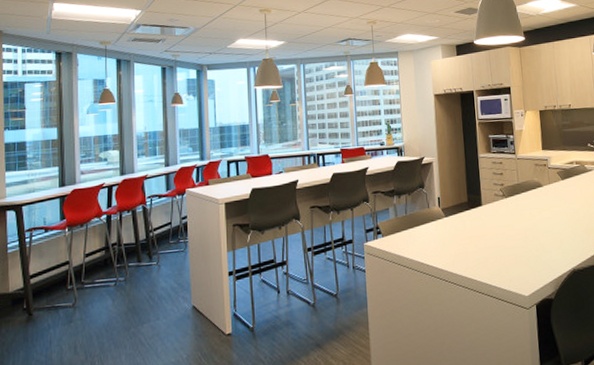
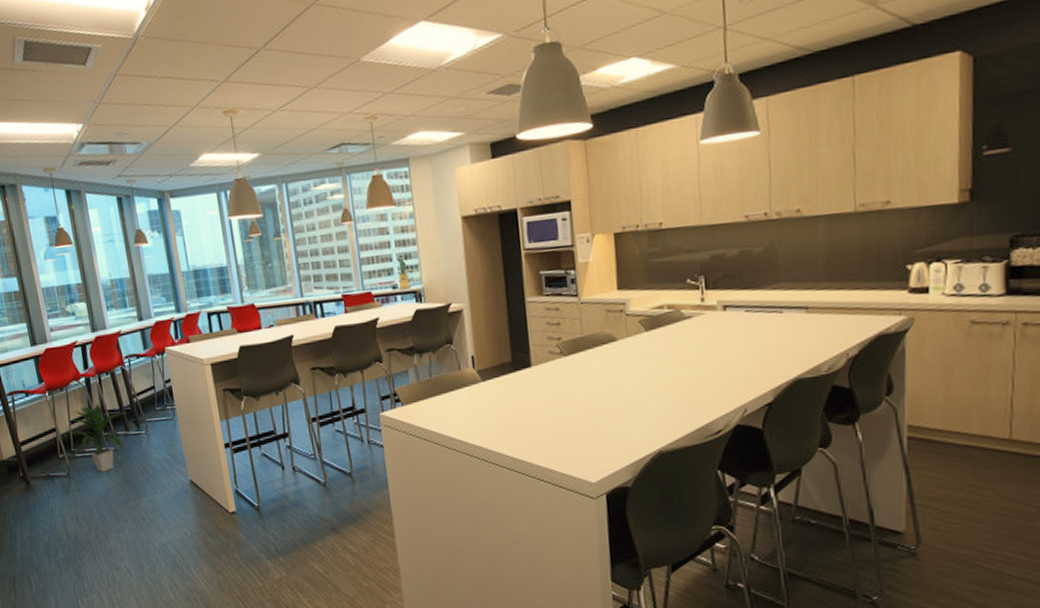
indoor plant: none [75,236,141,302] -> present [67,402,126,473]

